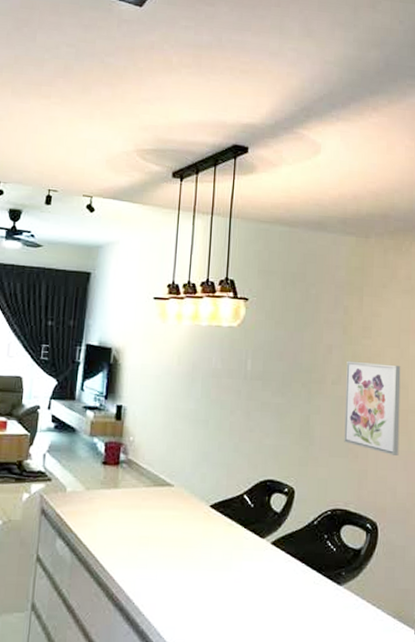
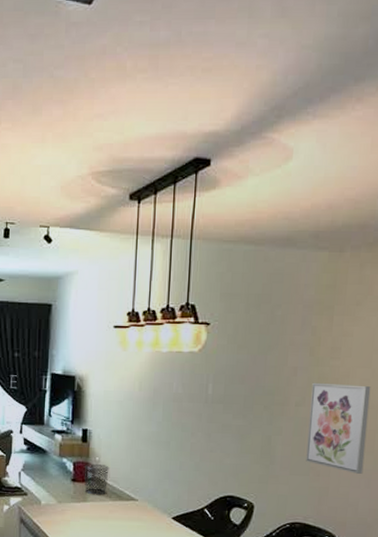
waste bin: none [117,445,144,480] -> present [84,464,109,495]

